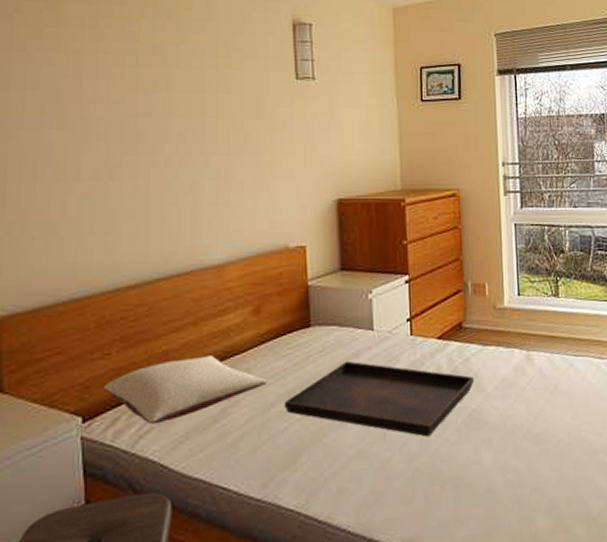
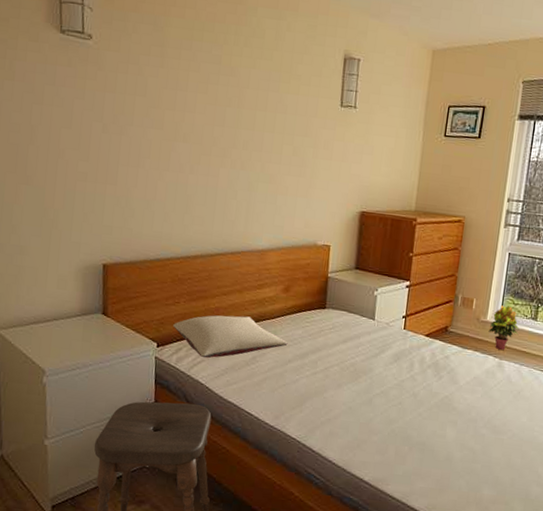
serving tray: present [284,360,475,437] -> none [298,339,451,409]
potted plant: none [508,285,542,339] -> present [488,305,519,350]

